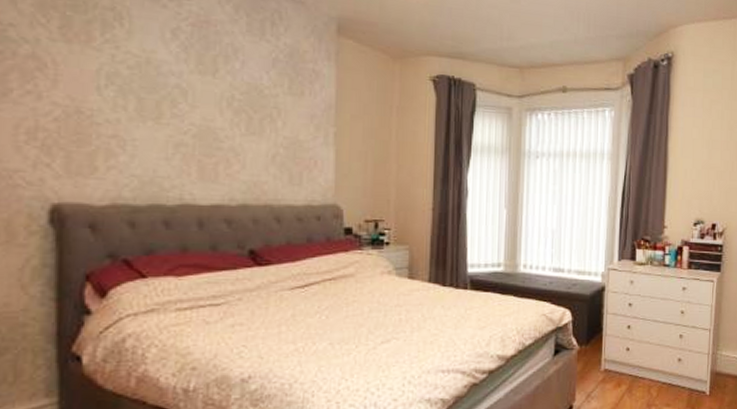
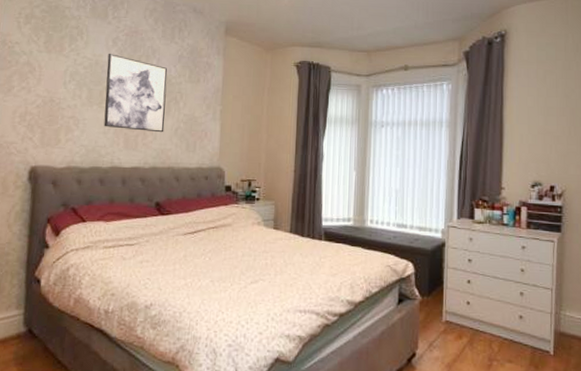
wall art: none [164,48,258,160] -> present [104,53,168,133]

